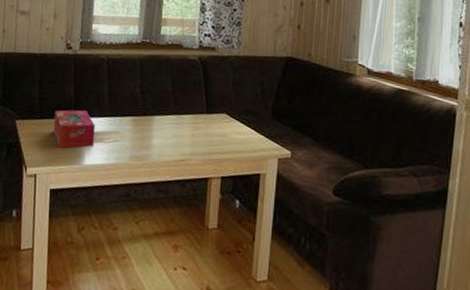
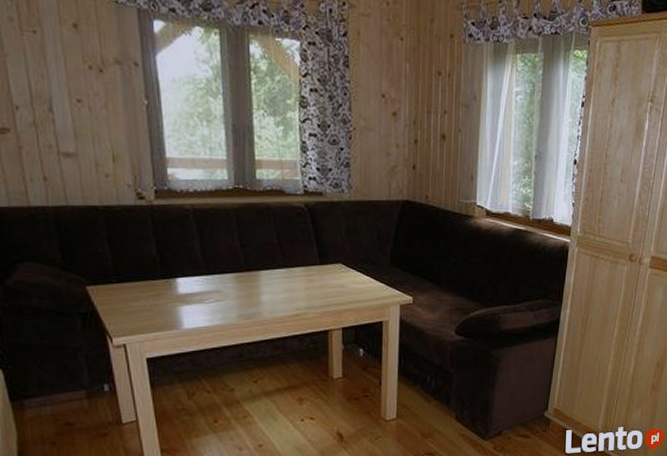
tissue box: present [53,110,95,148] -> none [136,269,193,313]

